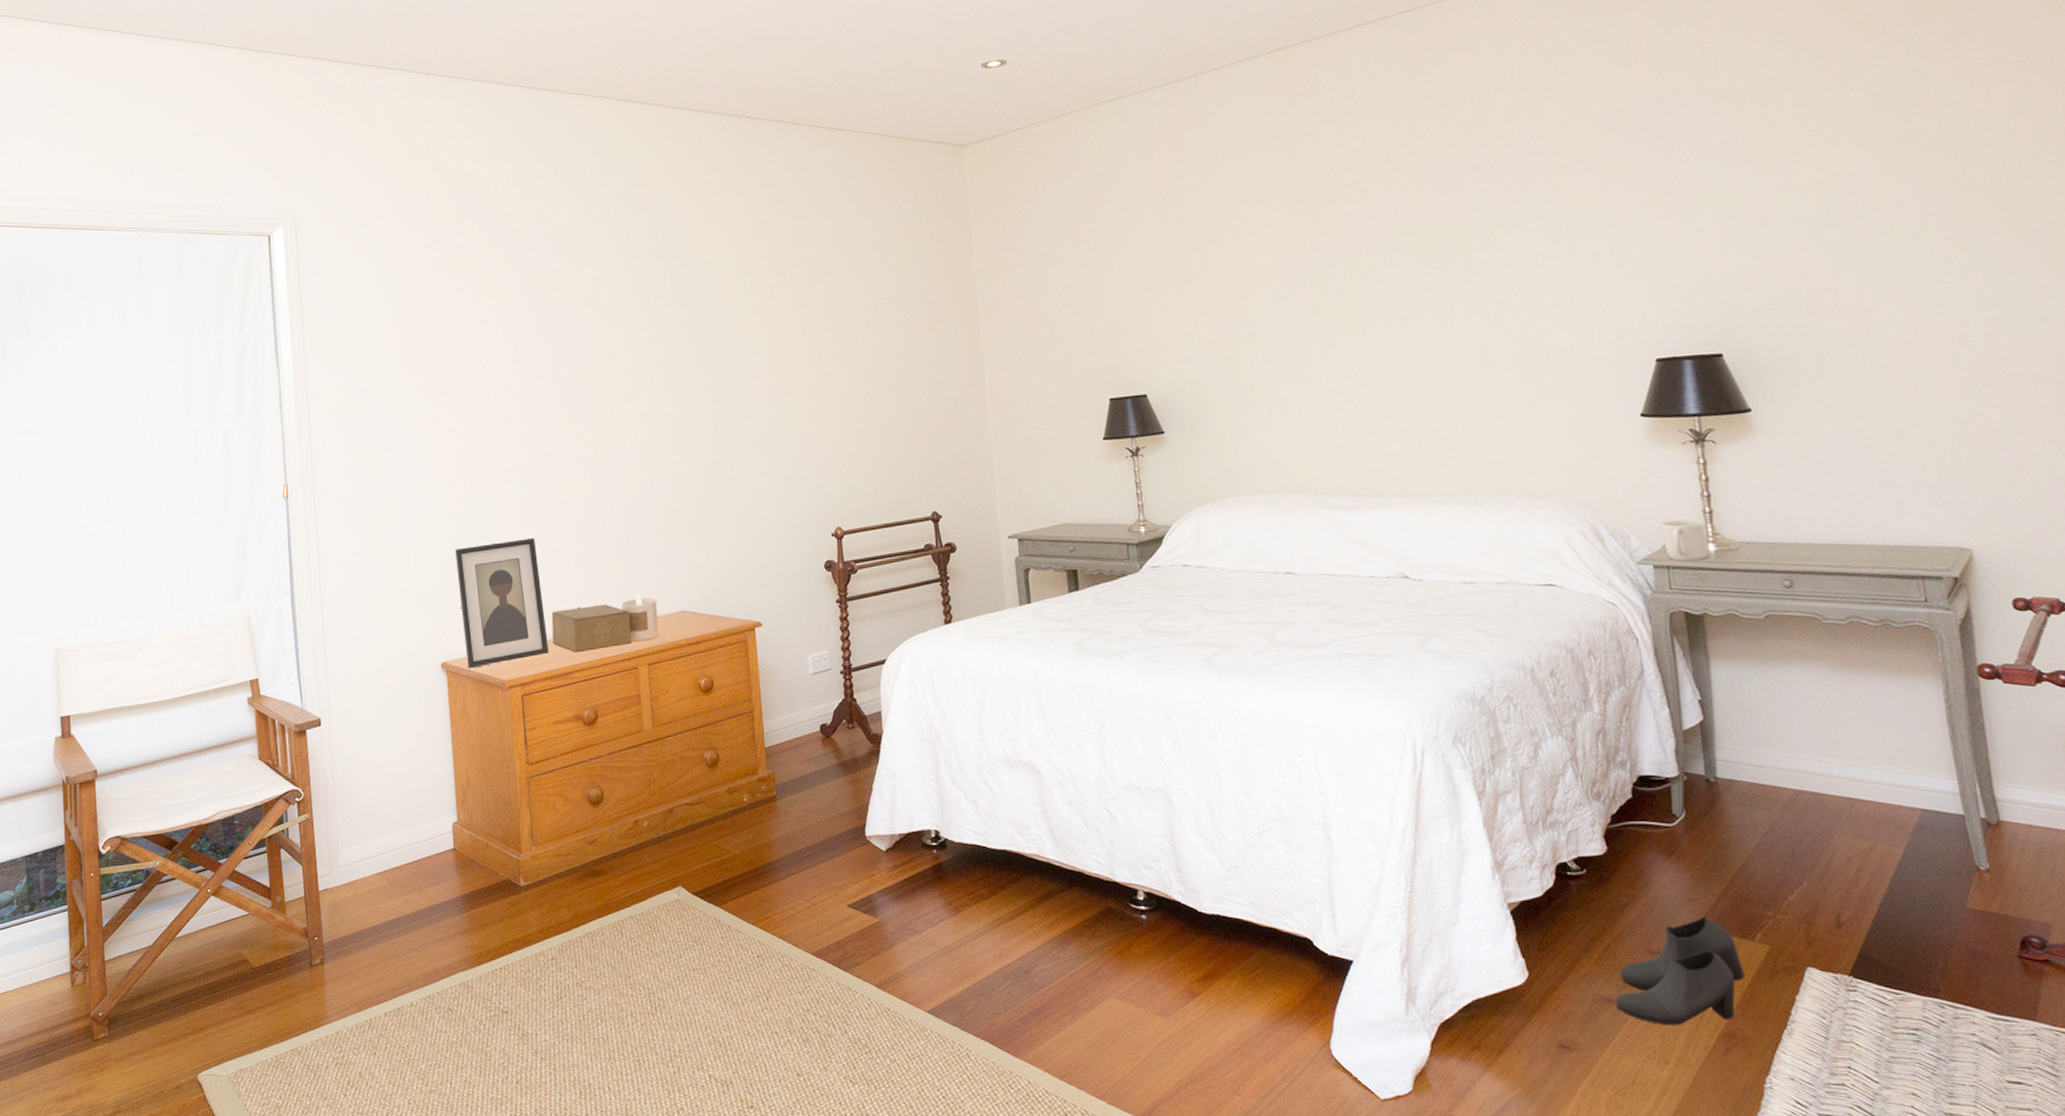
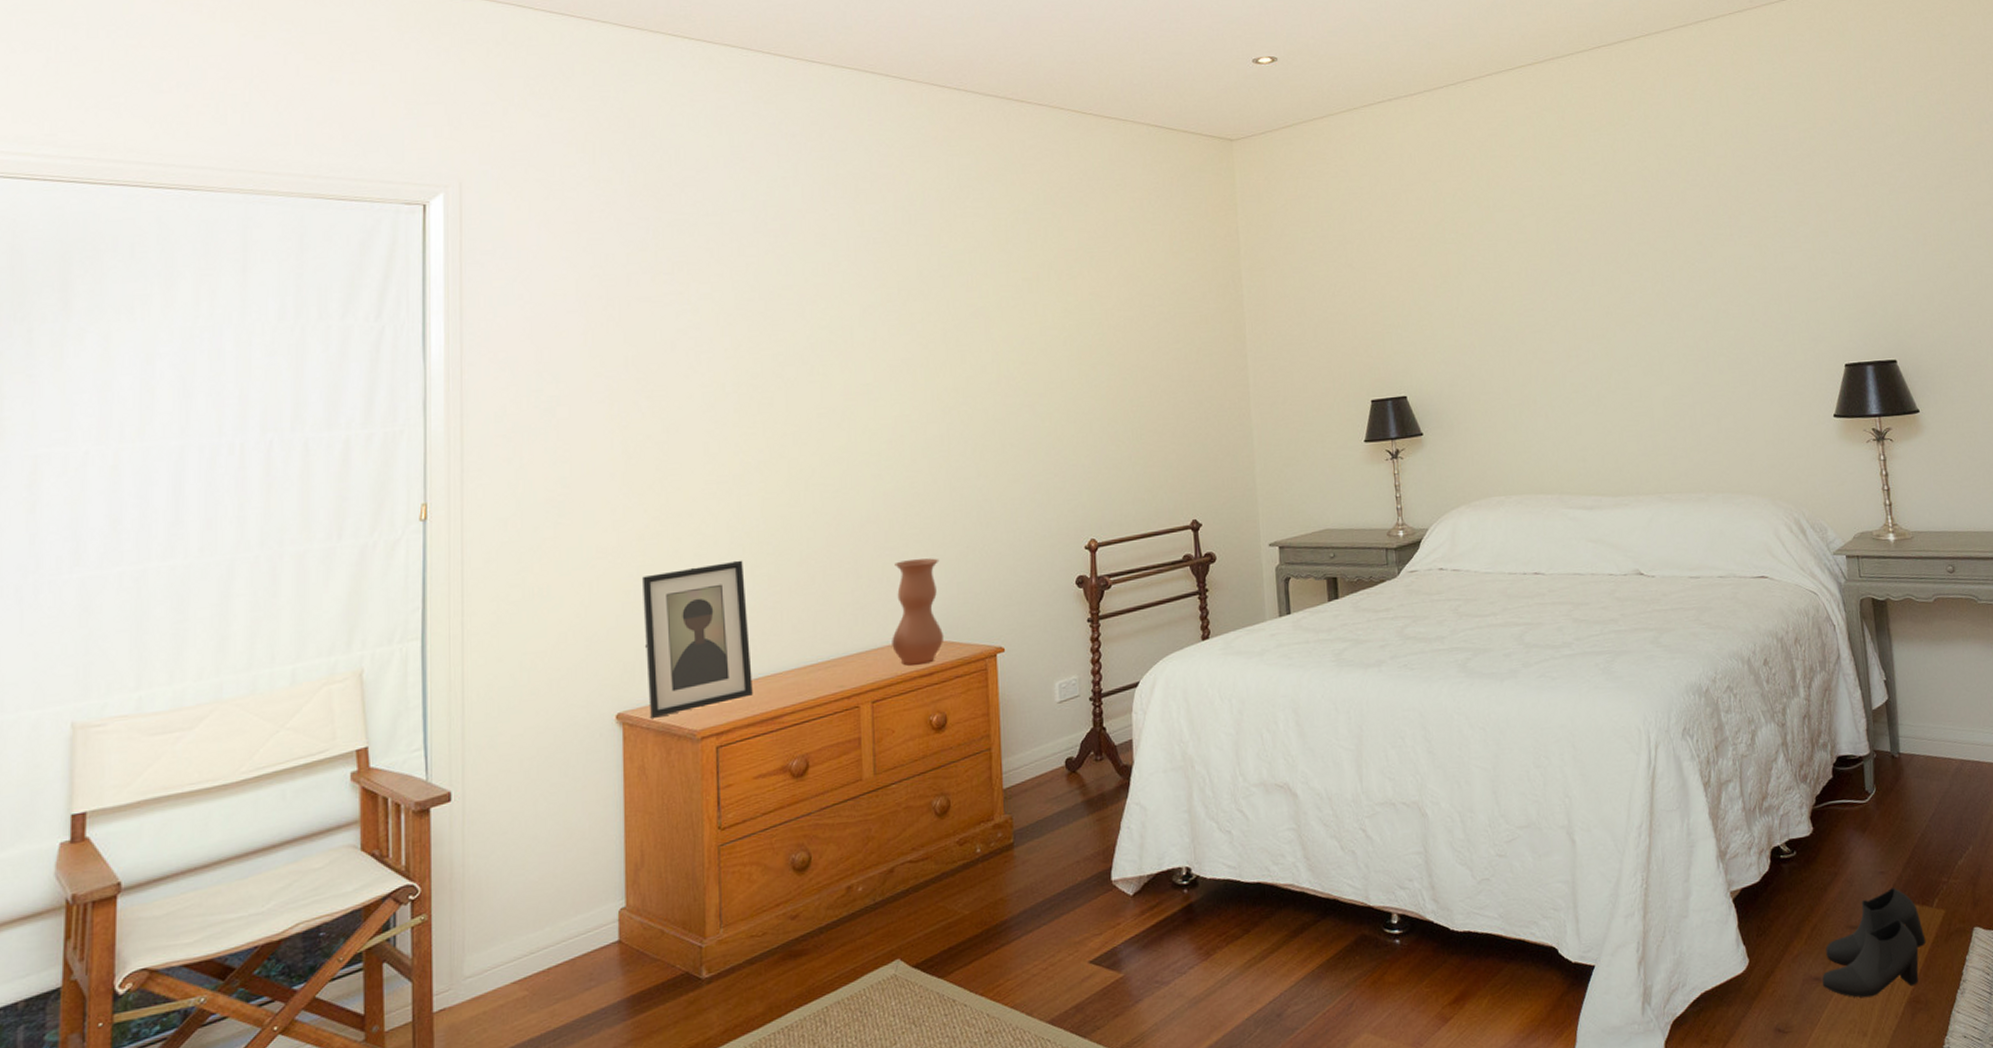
decorative box: present [551,604,631,653] -> none [758,634,854,693]
candle: present [622,594,659,642] -> none [844,621,886,677]
vase: none [662,540,708,635] -> present [892,558,945,666]
mug: present [1660,519,1710,562] -> none [1851,511,1890,552]

